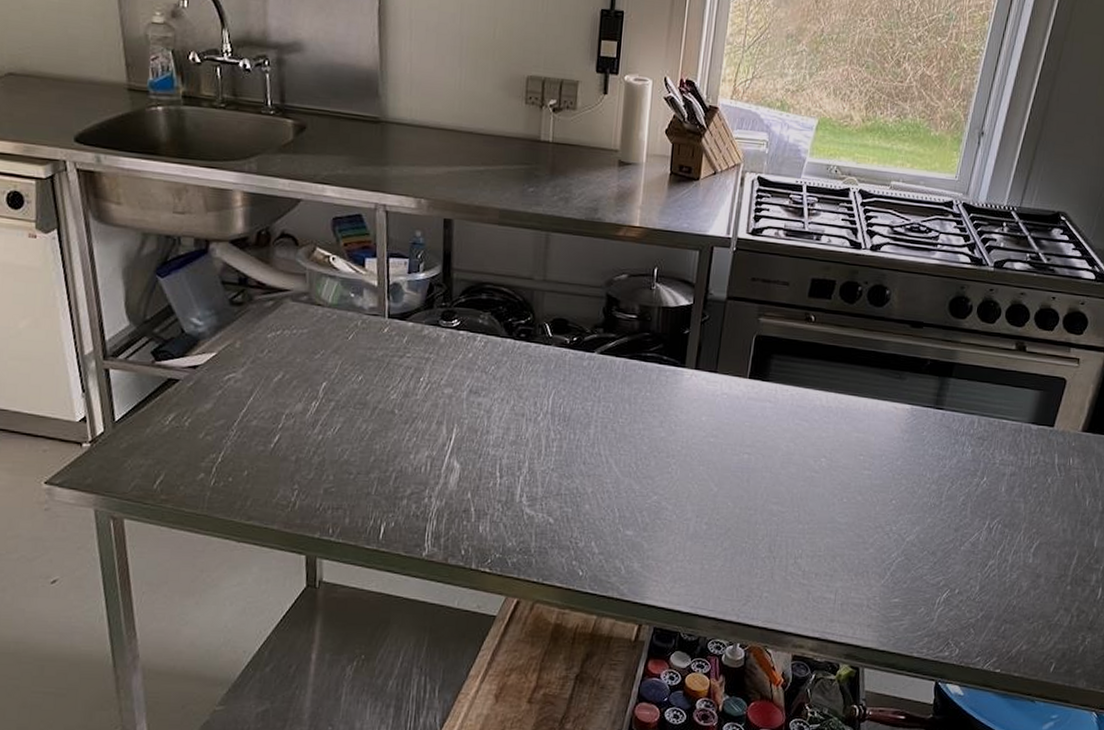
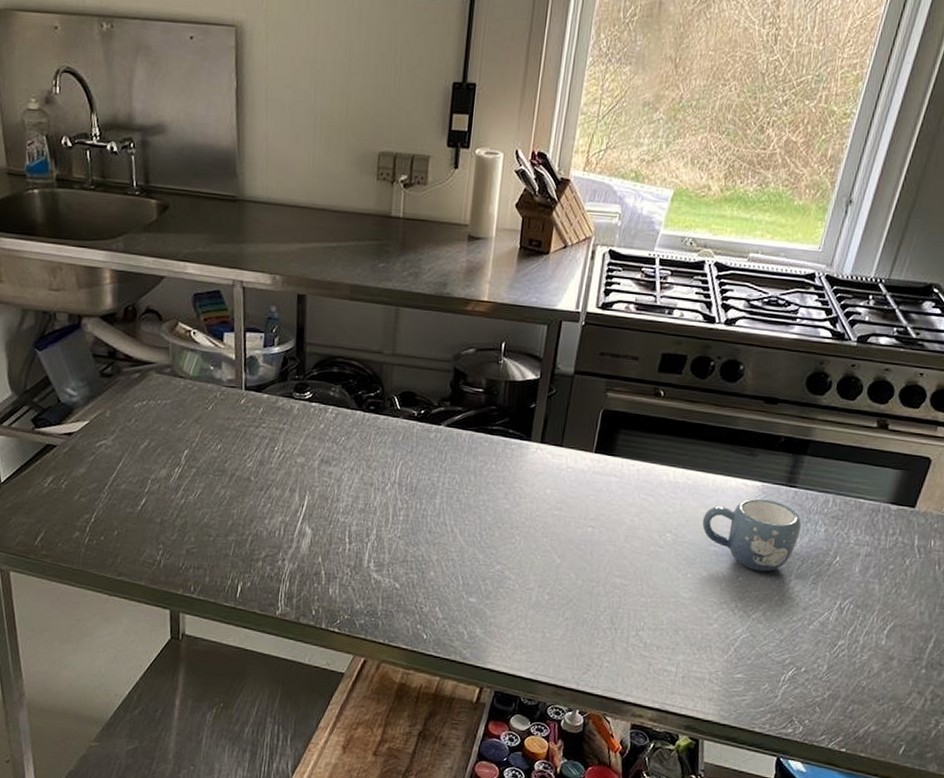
mug: none [855,421,950,494] -> present [702,498,802,572]

